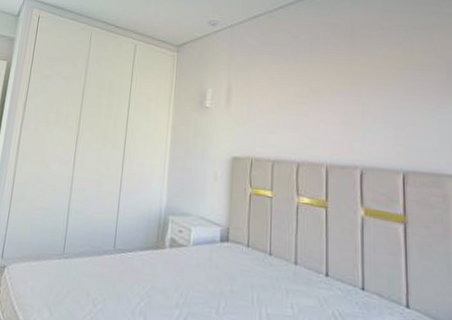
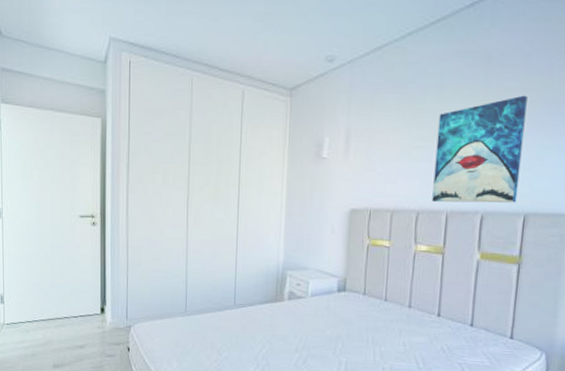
wall art: none [311,62,394,160] -> present [432,95,527,203]

